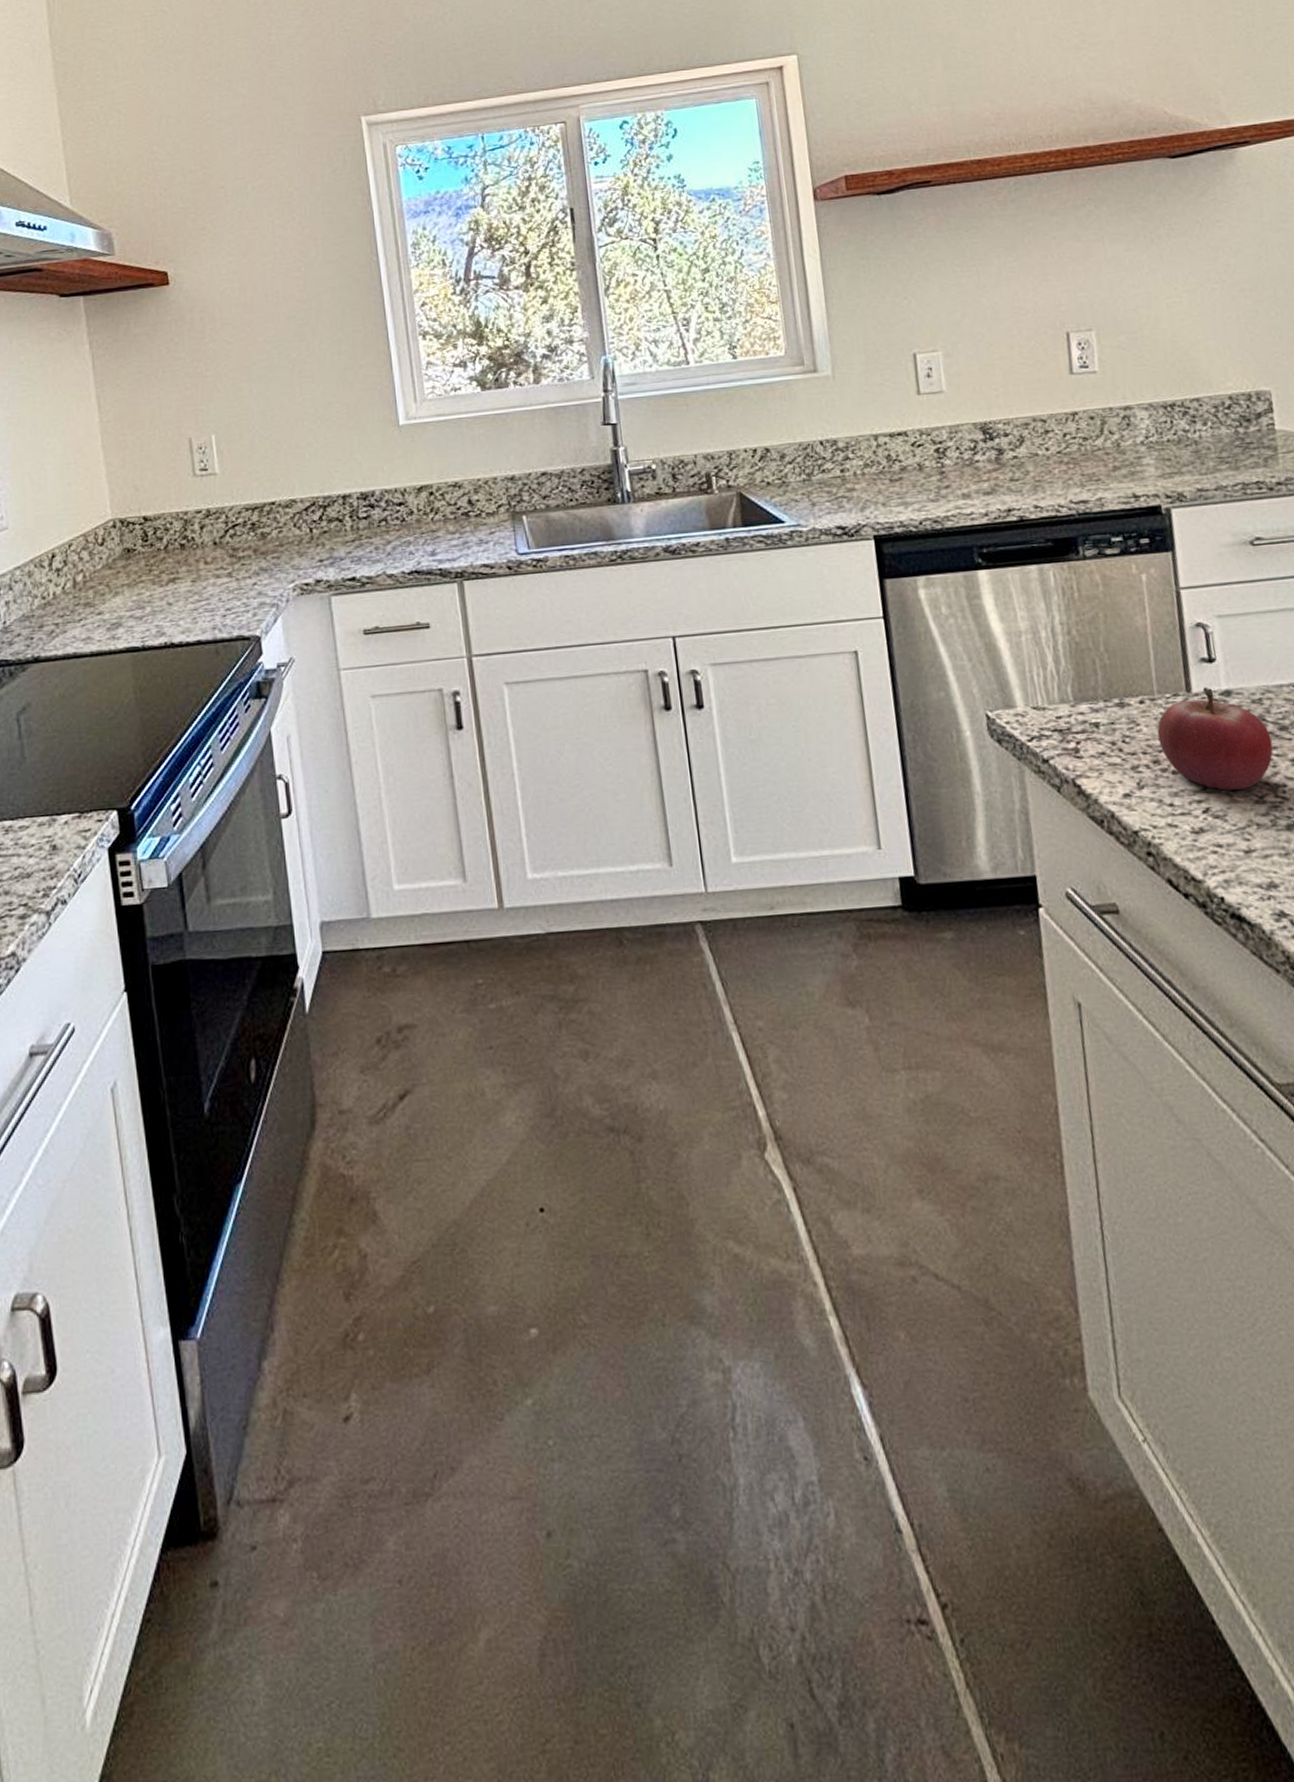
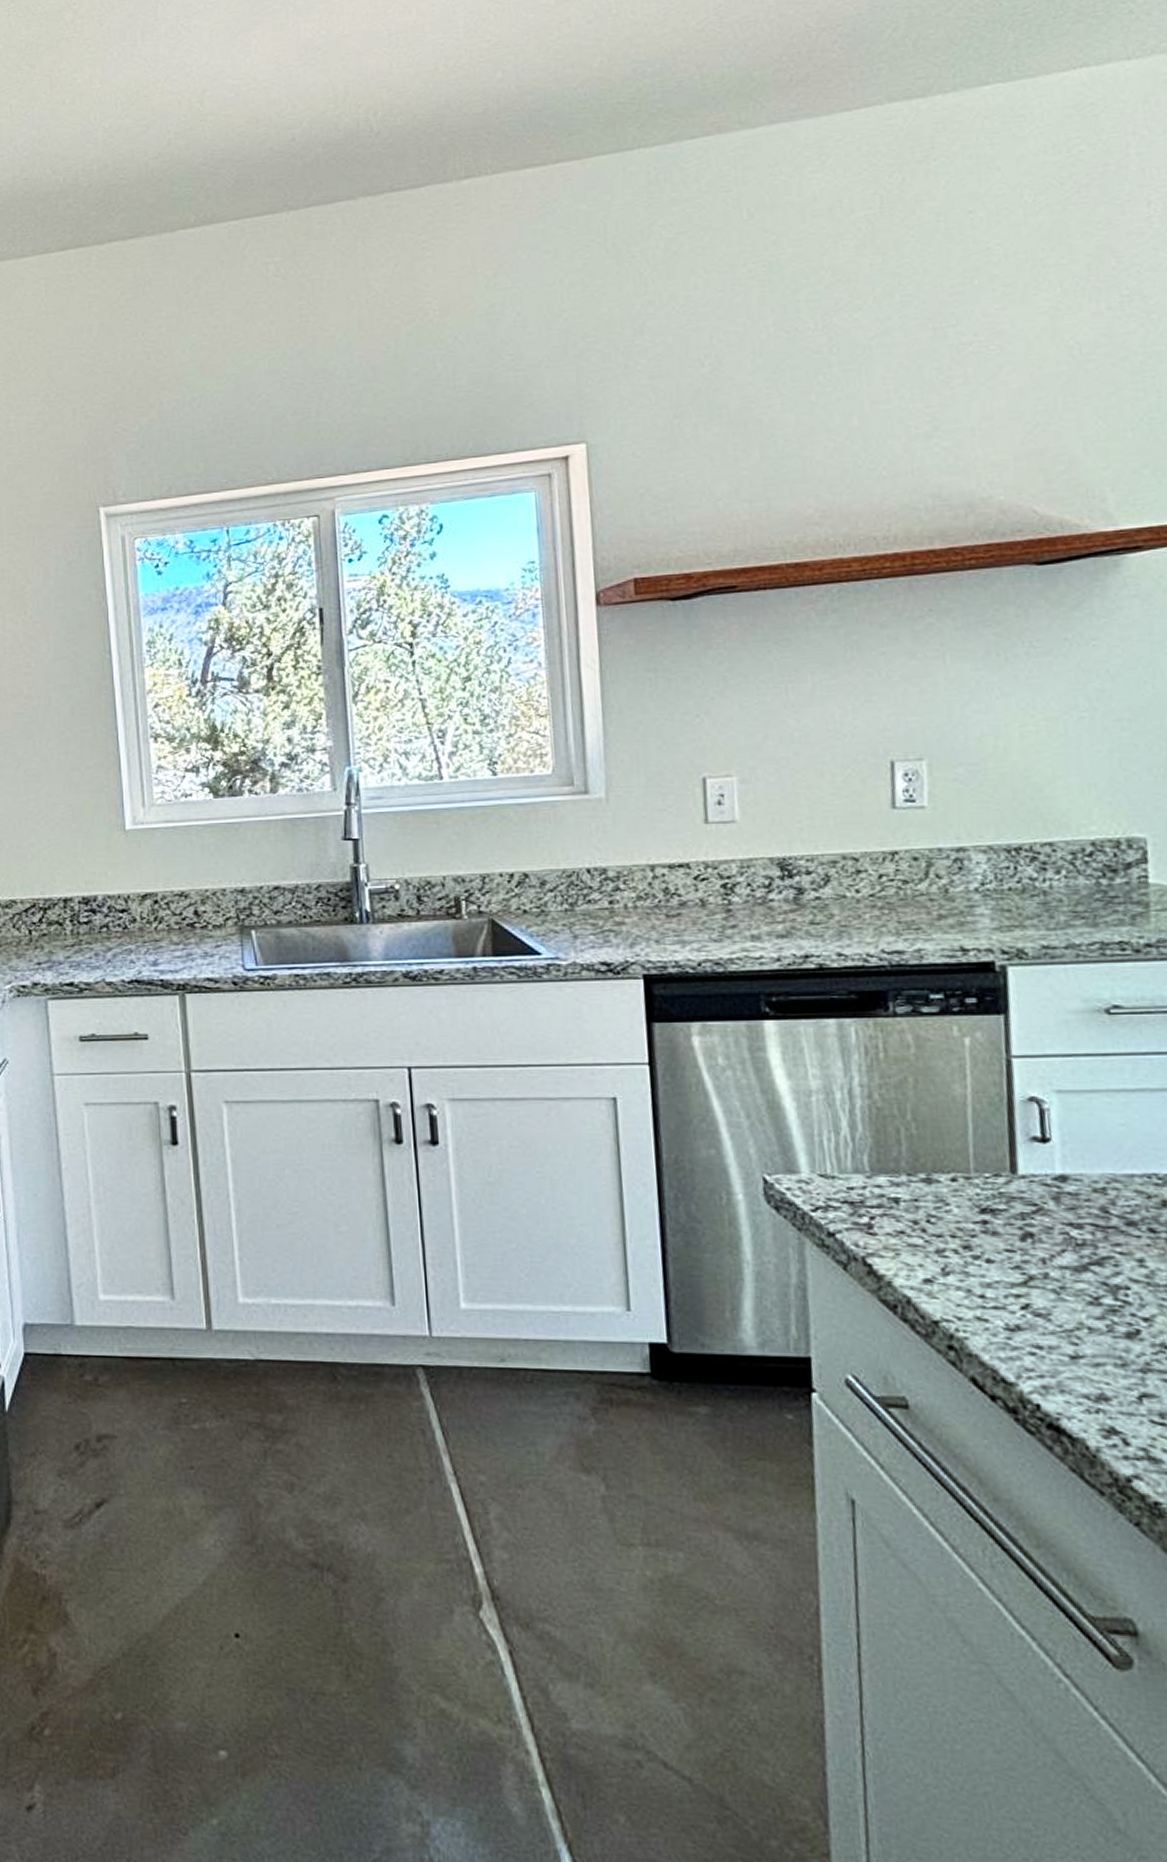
fruit: present [1157,687,1273,791] -> none [970,1169,1116,1287]

